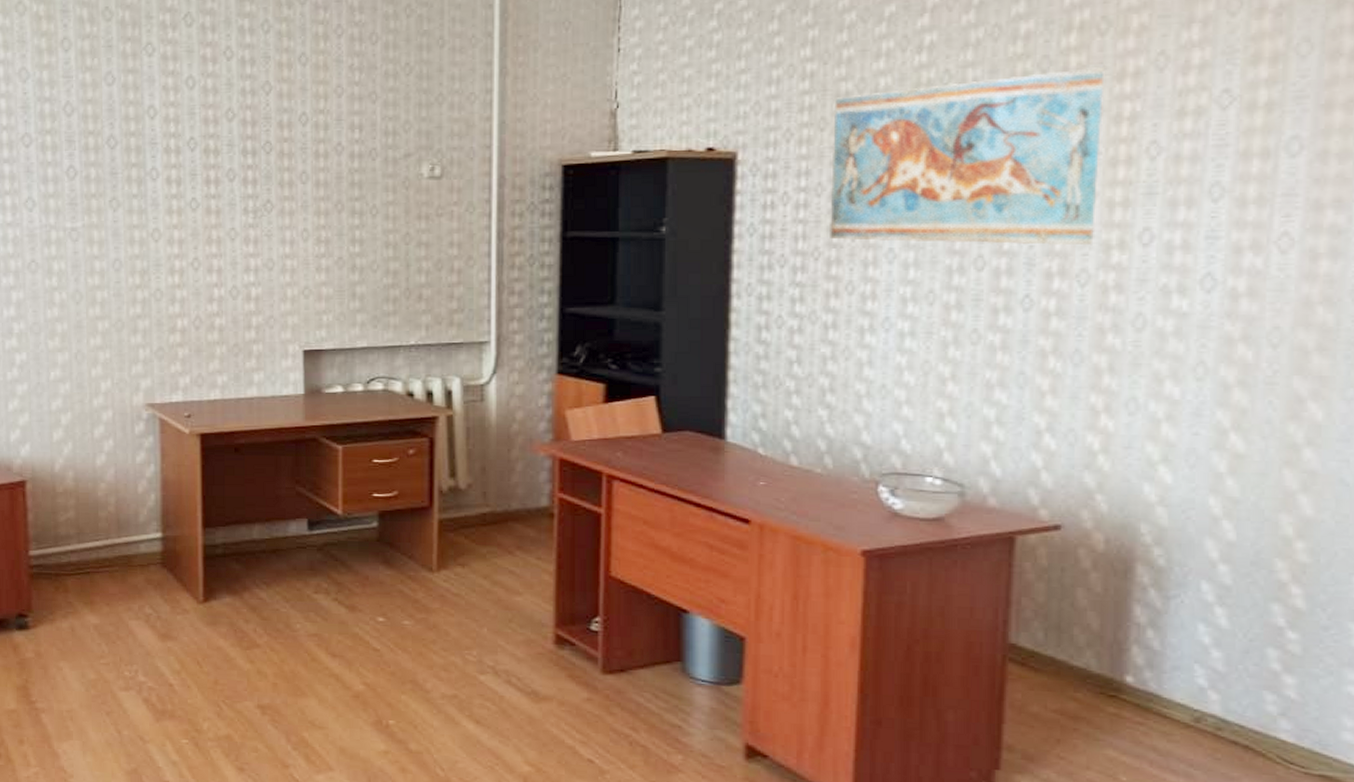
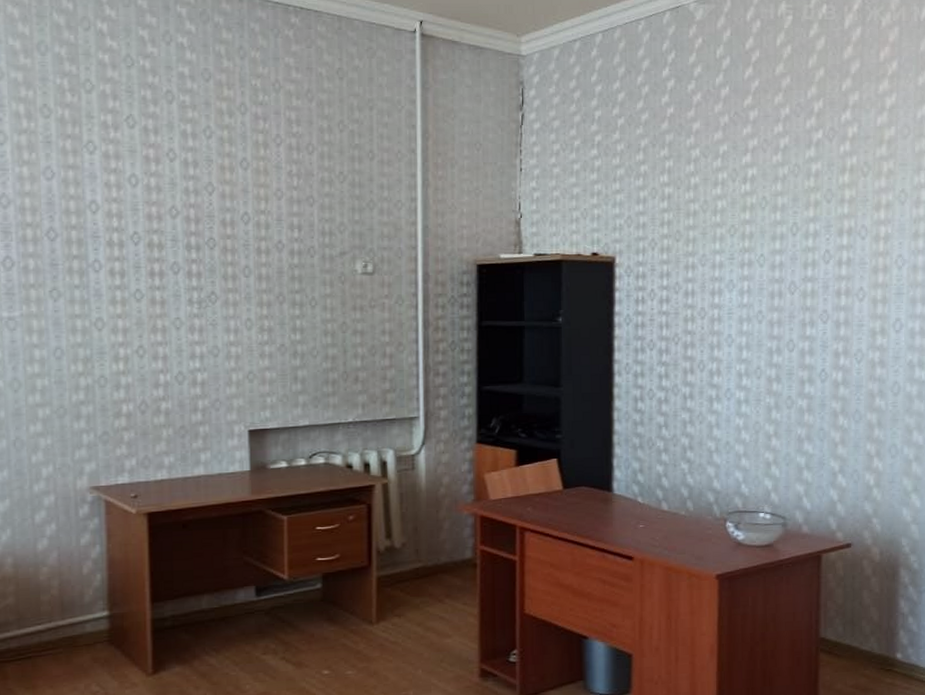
fresco: present [830,67,1106,246] -> none [685,200,868,332]

